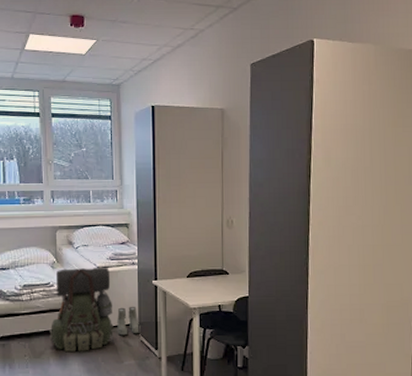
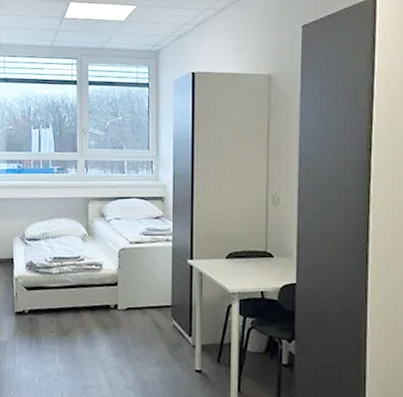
backpack: present [49,267,114,352] -> none [77,242,145,332]
boots: present [117,306,141,336] -> none [148,286,174,318]

